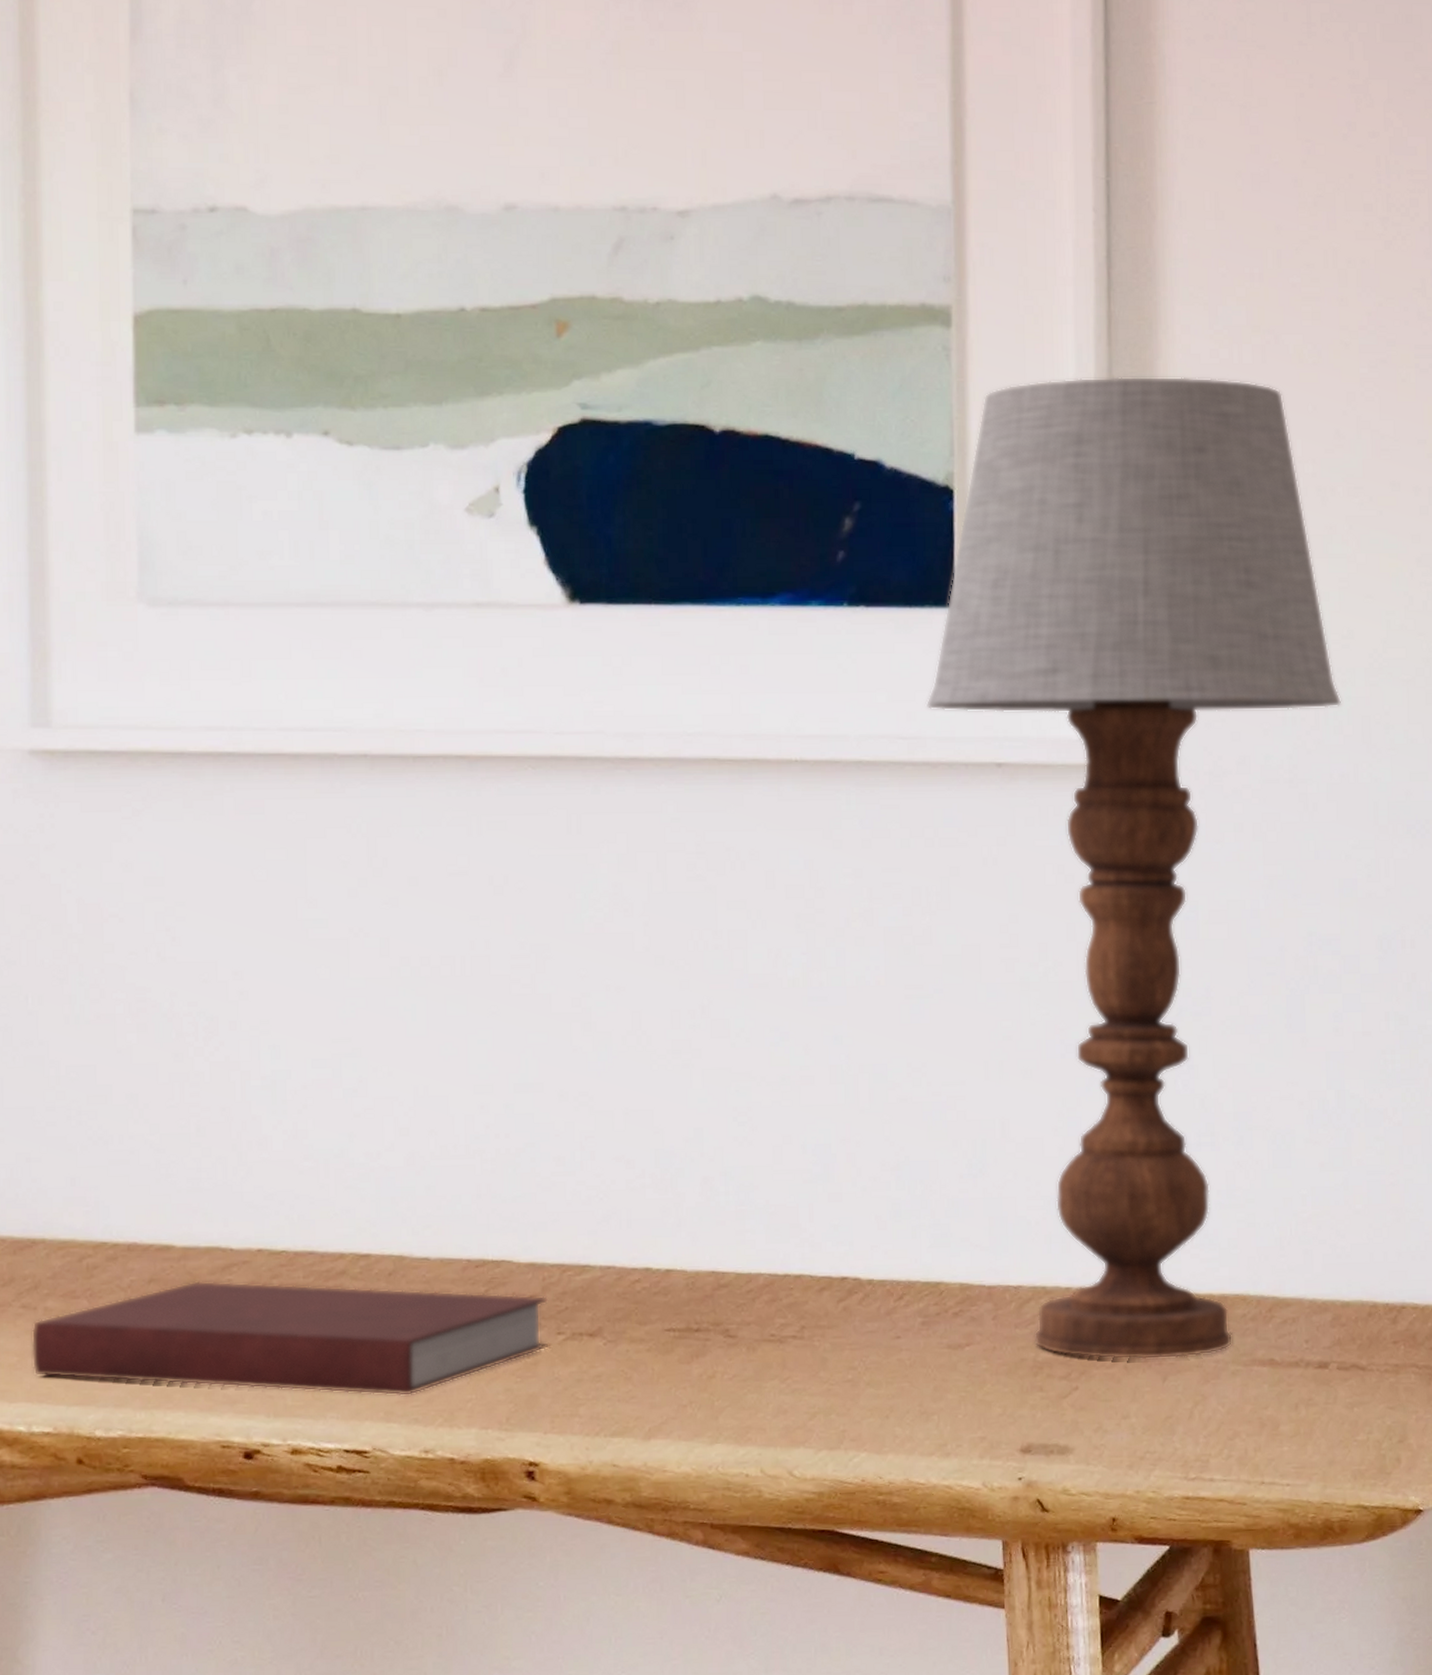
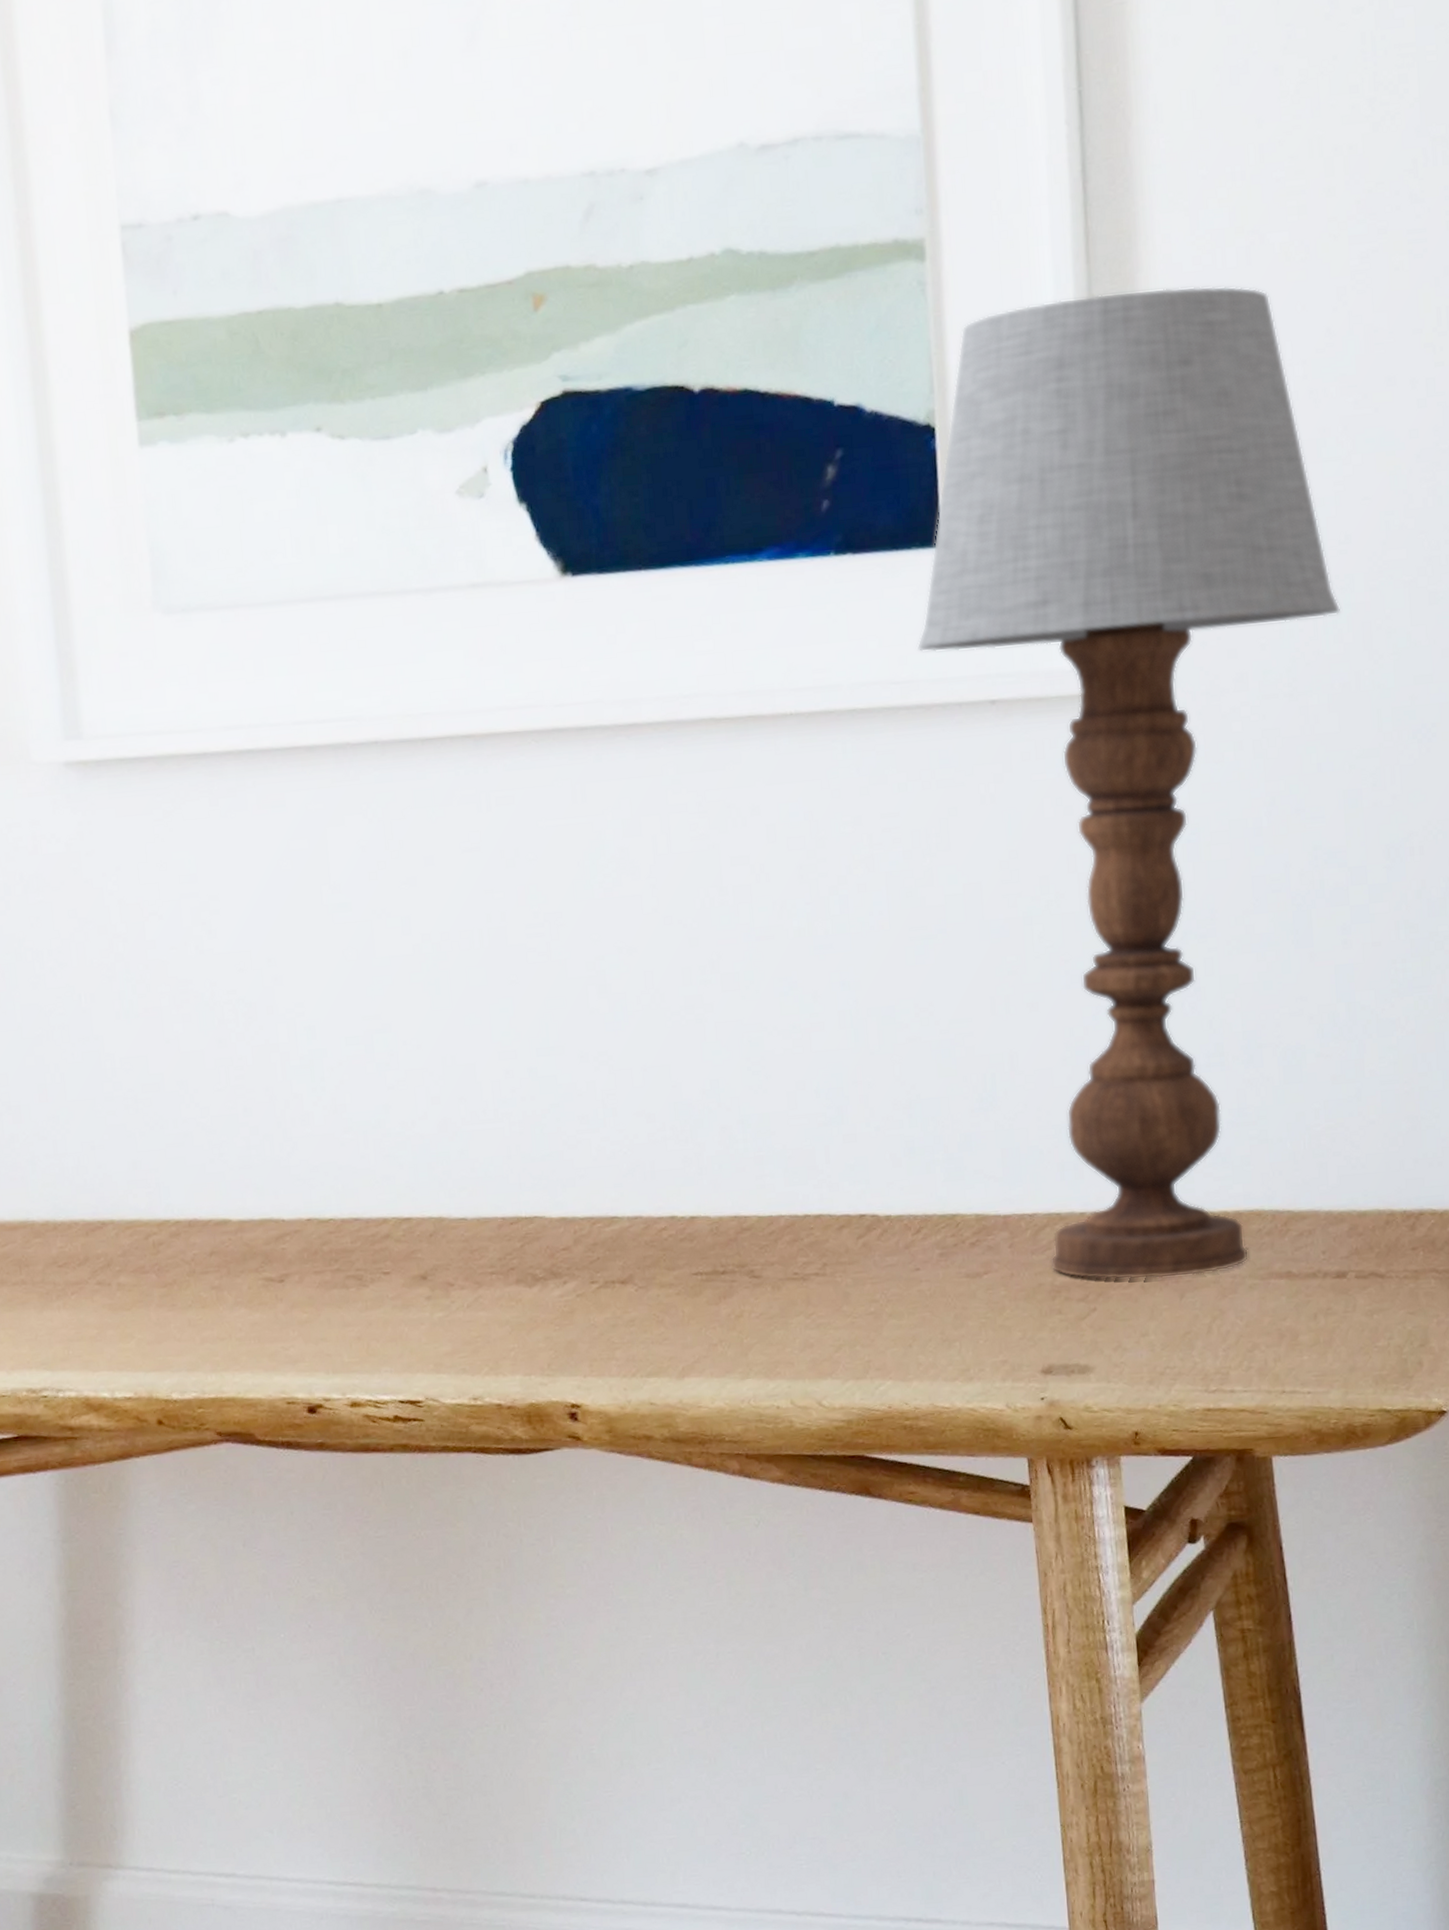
notebook: present [31,1281,548,1397] -> none [107,1247,583,1349]

